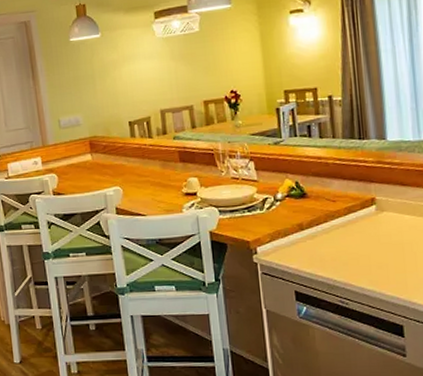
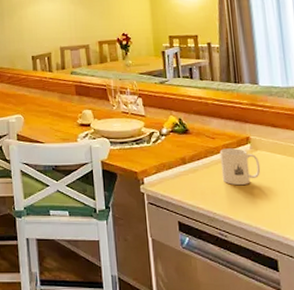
mug: none [341,210,387,251] -> present [219,148,261,186]

